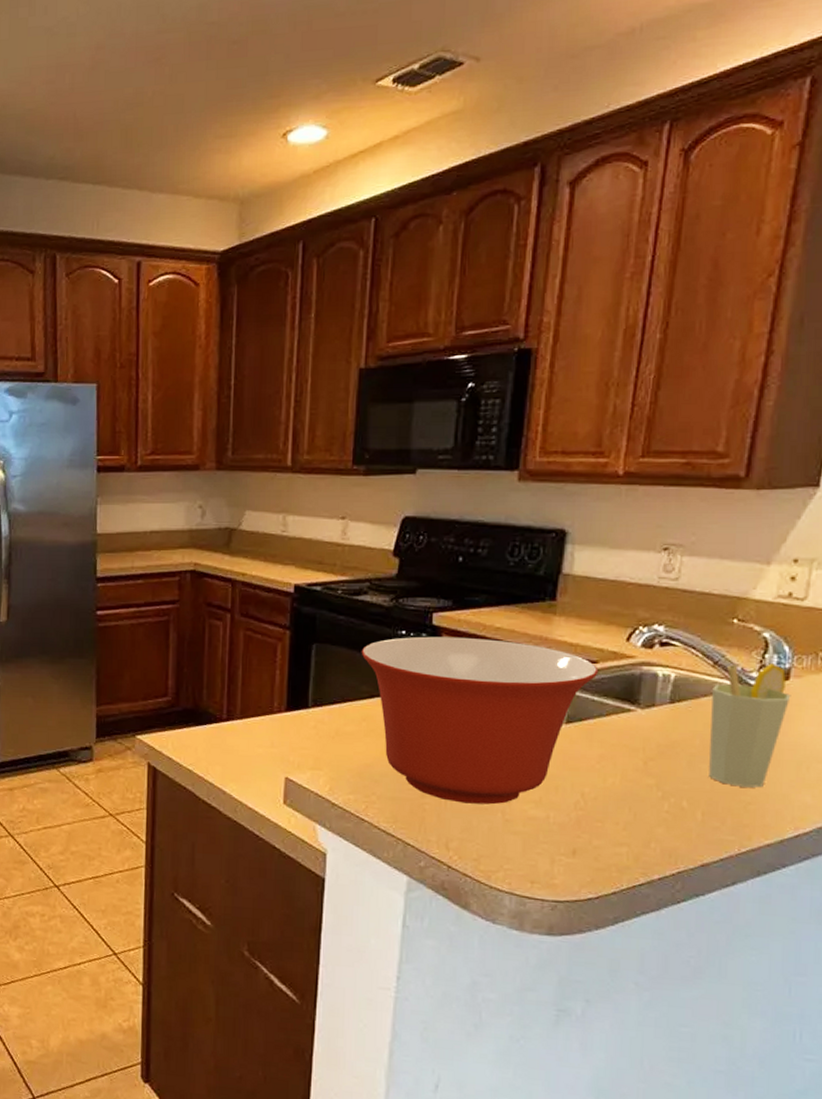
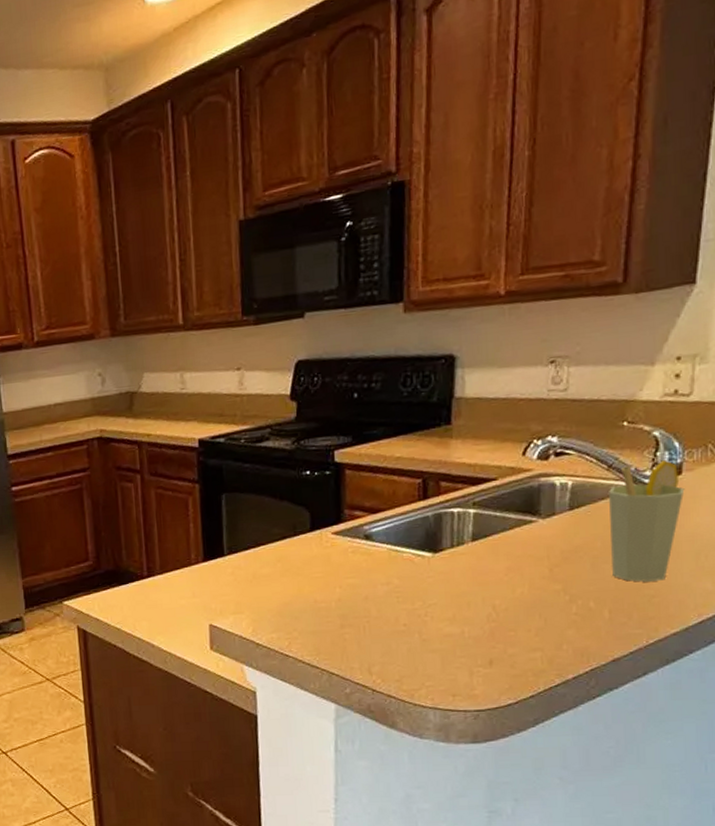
mixing bowl: present [361,636,599,805] -> none [269,469,499,629]

